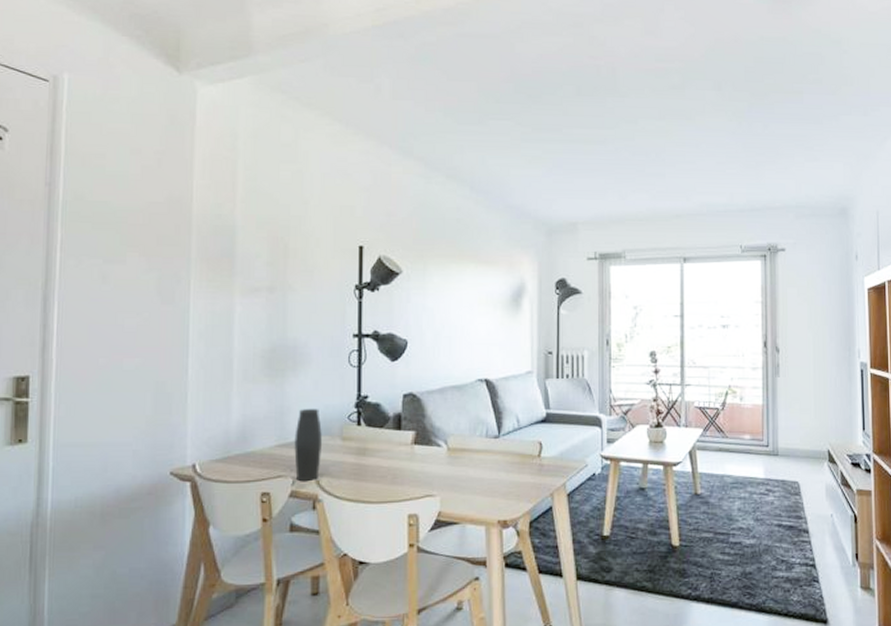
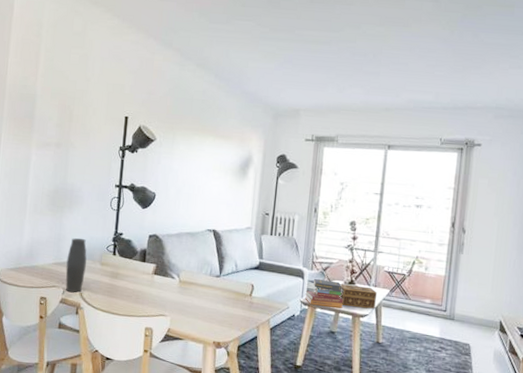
books: none [605,426,651,458] -> present [305,279,344,308]
decorative box: none [644,428,690,455] -> present [339,284,378,309]

